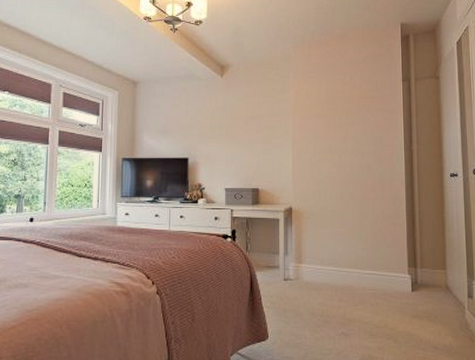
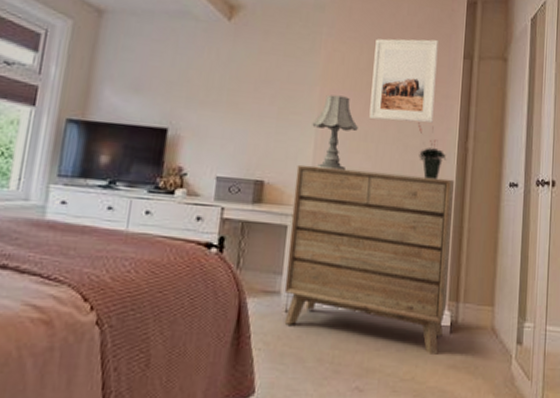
dresser: none [281,174,407,307] -> present [284,164,455,355]
table lamp: none [289,121,324,176] -> present [312,95,358,170]
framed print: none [331,70,382,136] -> present [369,38,438,124]
potted plant: none [371,134,396,176] -> present [418,122,447,179]

